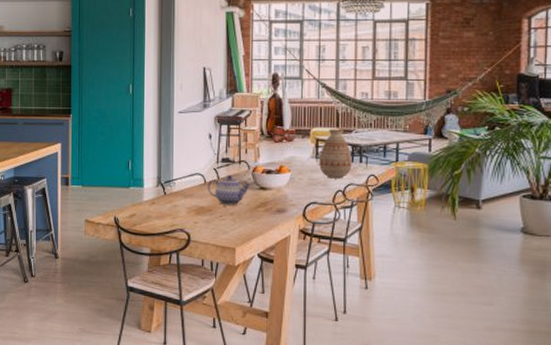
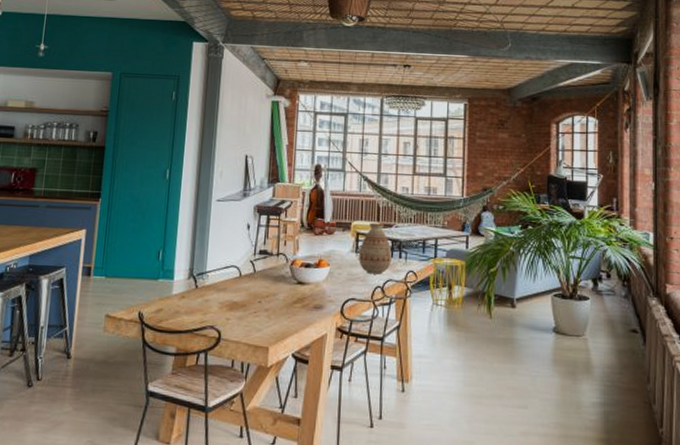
teapot: present [207,175,251,205] -> none [242,268,289,301]

